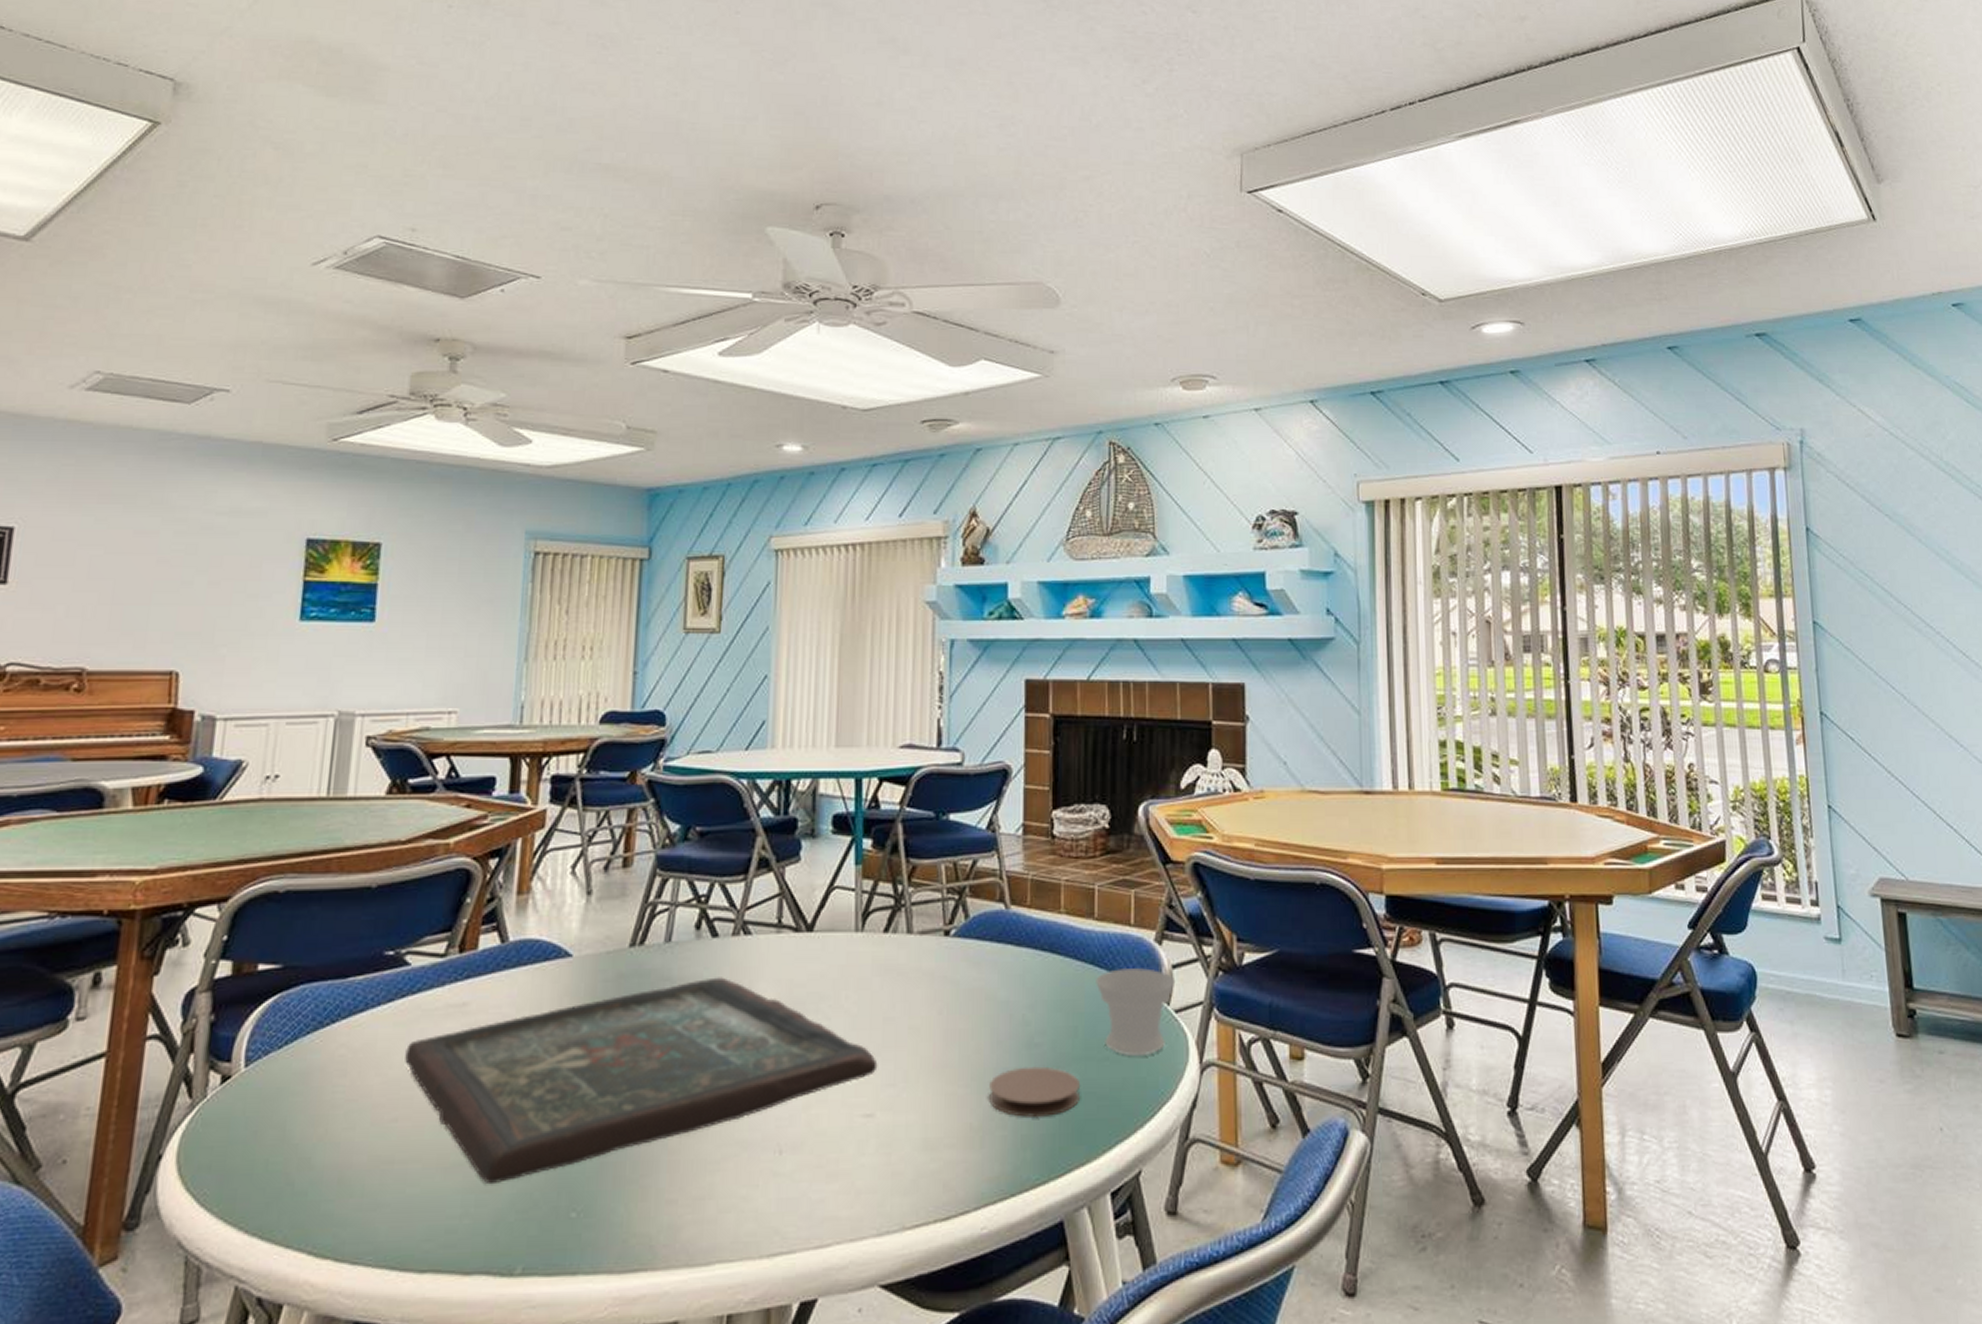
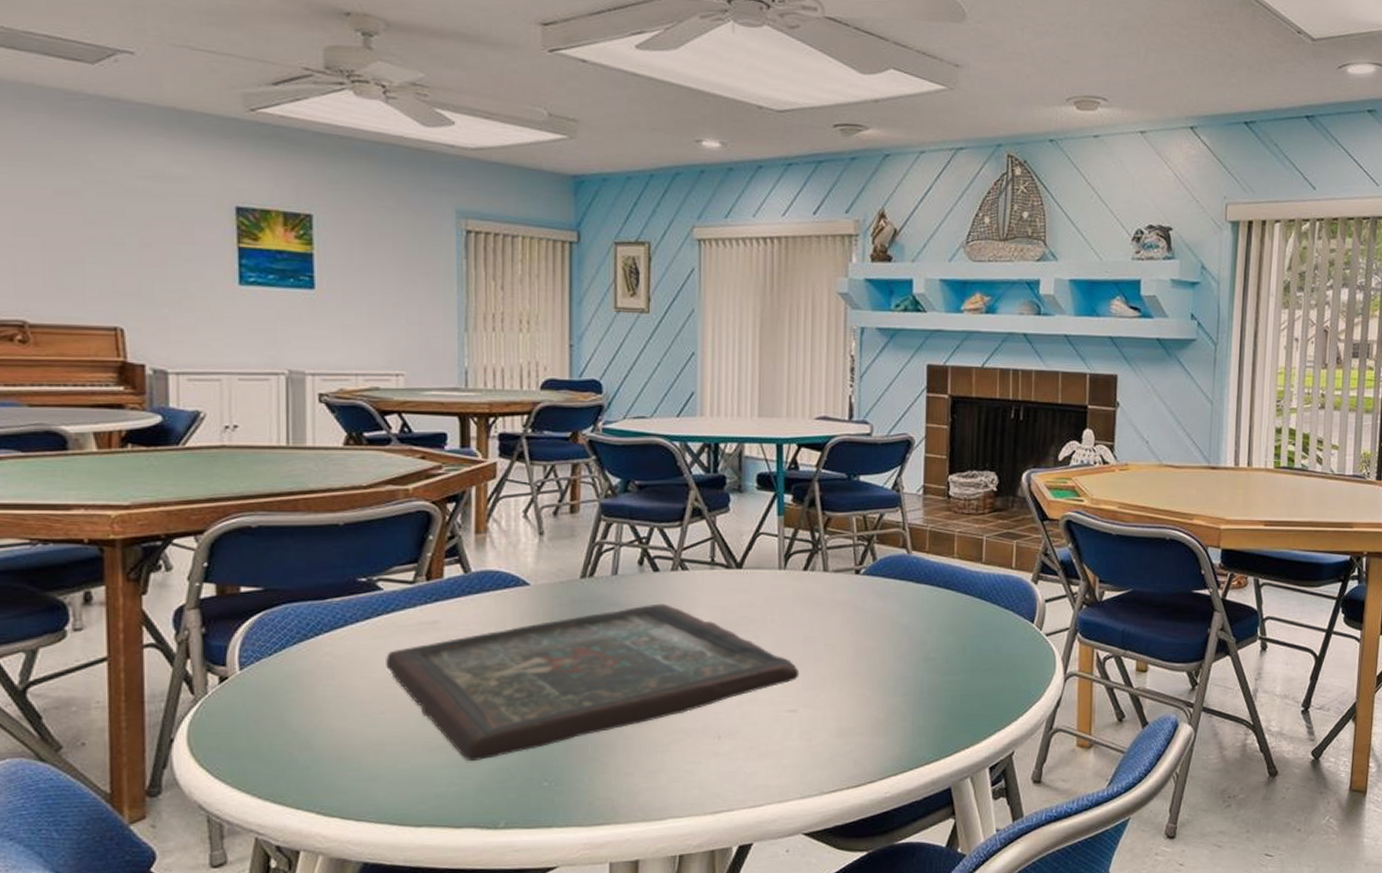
coaster: present [989,1066,1080,1117] -> none [892,675,966,713]
cup: present [1096,968,1176,1056] -> none [982,602,1048,668]

